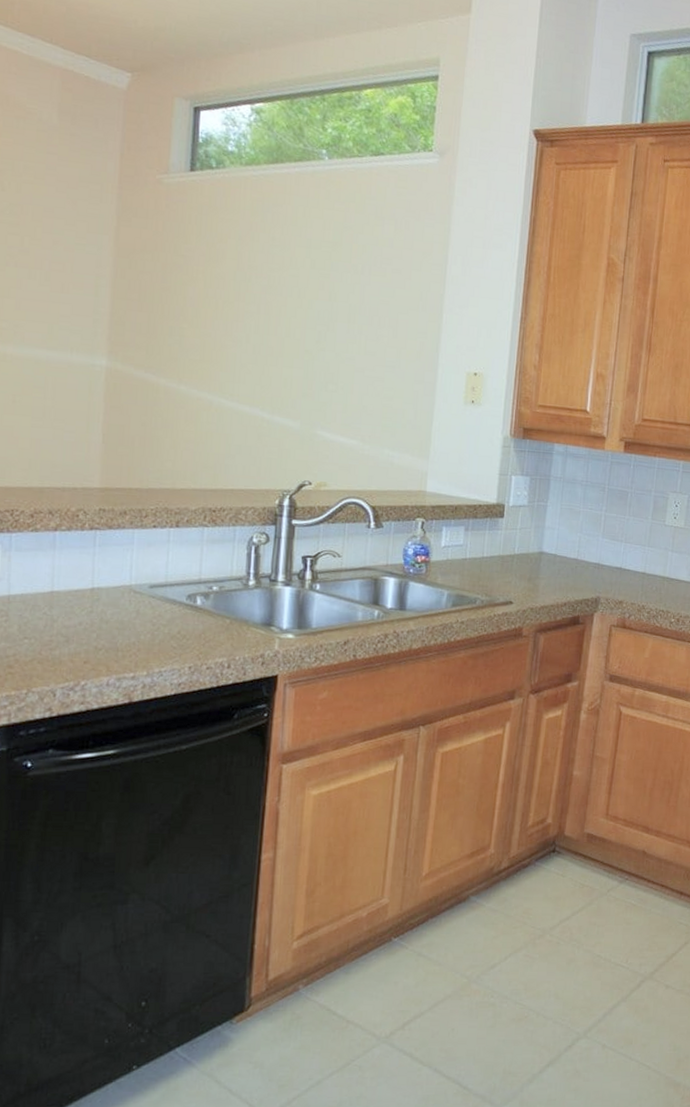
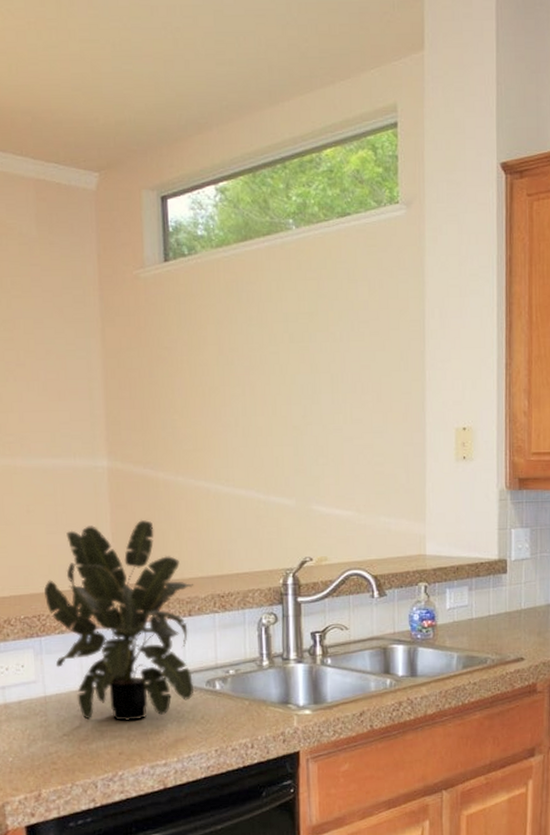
potted plant: none [20,423,185,630] -> present [43,519,195,722]

